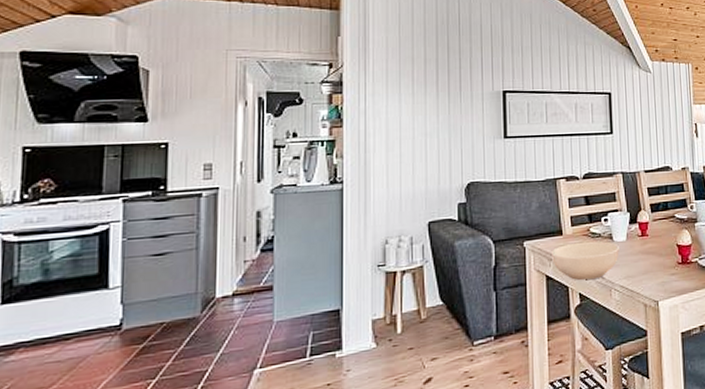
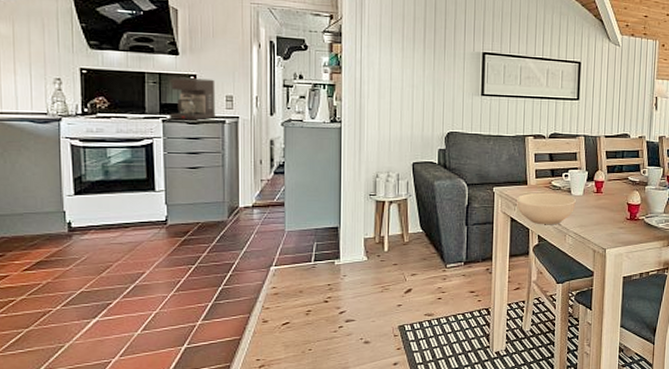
coffee maker: none [131,146,191,199] -> present [168,77,216,121]

